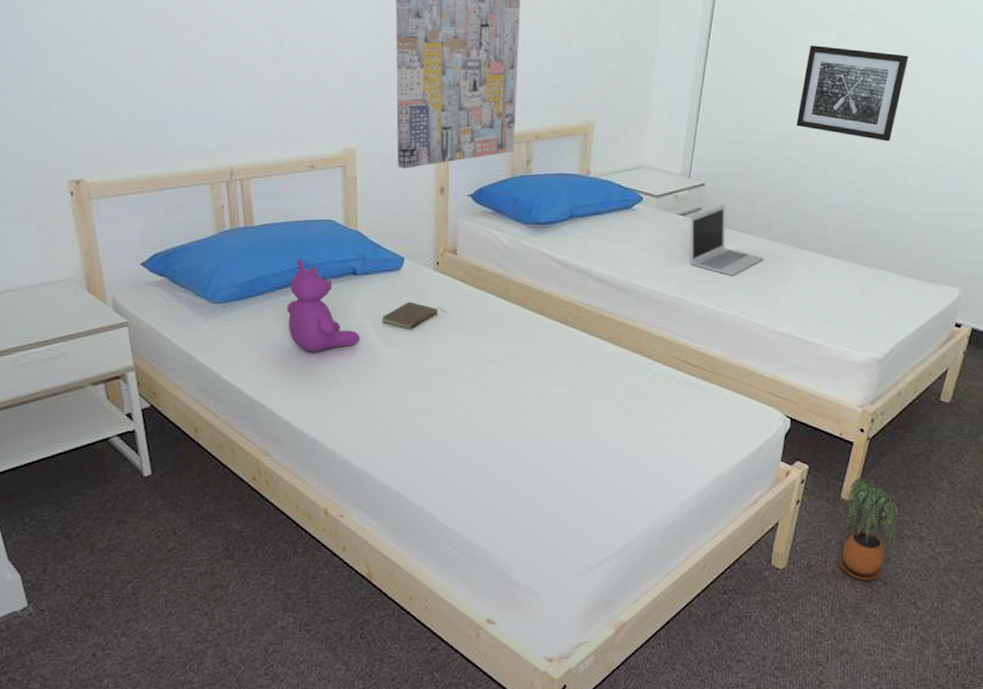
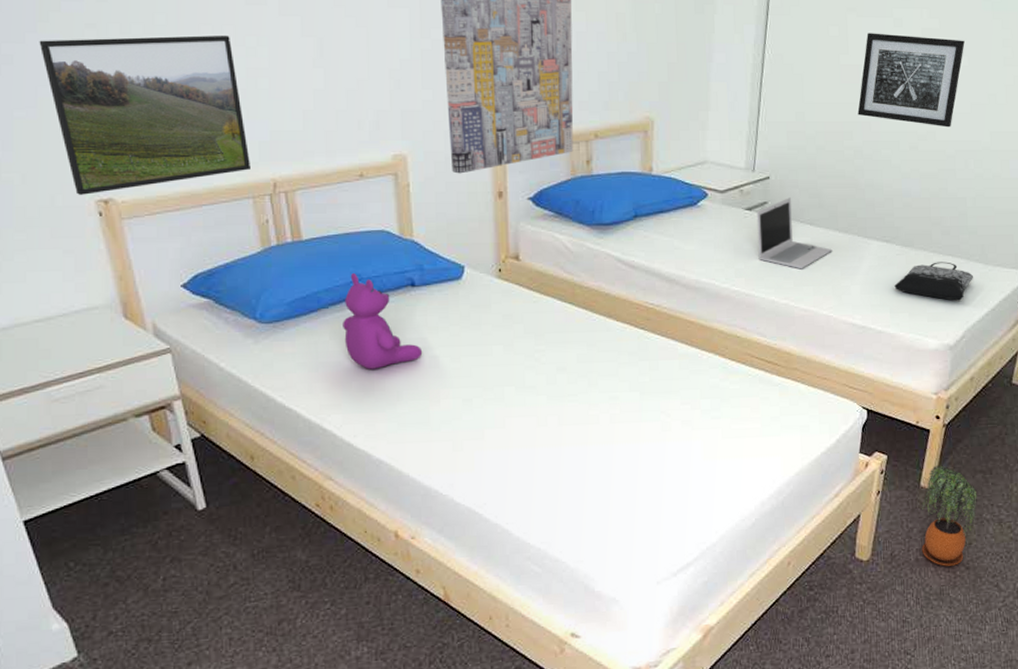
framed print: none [26,29,210,175] -> present [39,35,250,195]
book: present [381,301,446,330] -> none [444,311,512,341]
tote bag: none [824,275,905,315] -> present [894,262,973,301]

